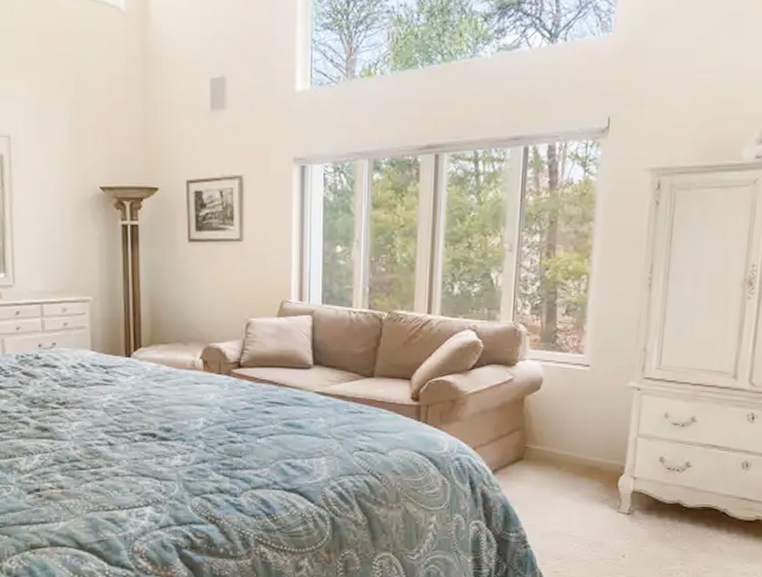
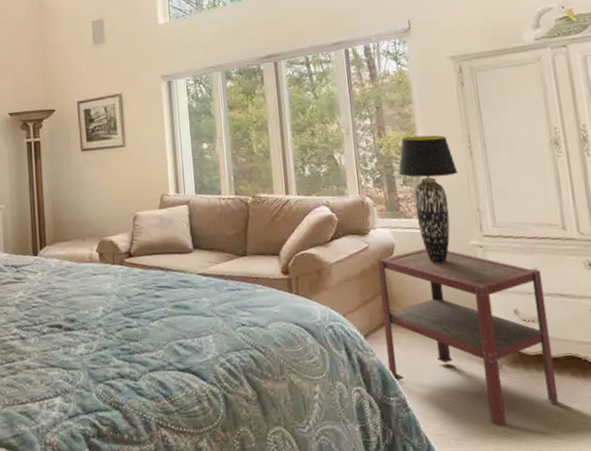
side table: none [512,385,698,569] -> present [377,248,559,427]
table lamp: none [561,260,631,403] -> present [398,135,458,264]

